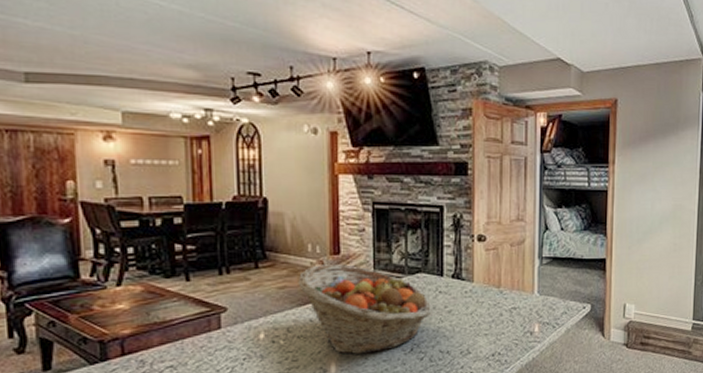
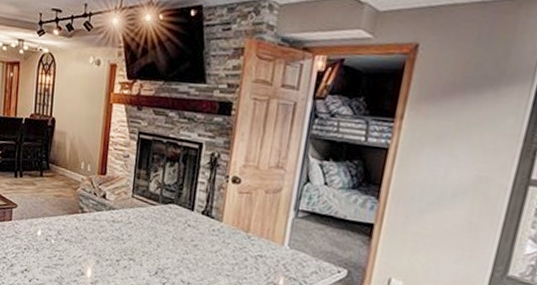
fruit basket: present [298,264,432,355] -> none [70,181,180,269]

